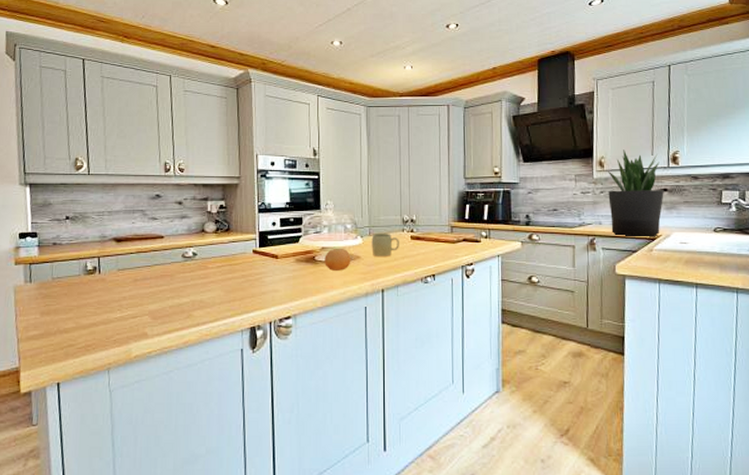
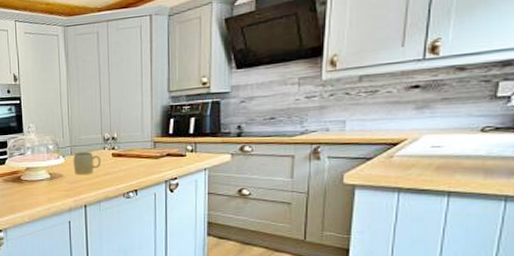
fruit: present [325,248,351,272] -> none [29,167,54,190]
planter: present [607,150,664,236] -> none [340,43,415,143]

